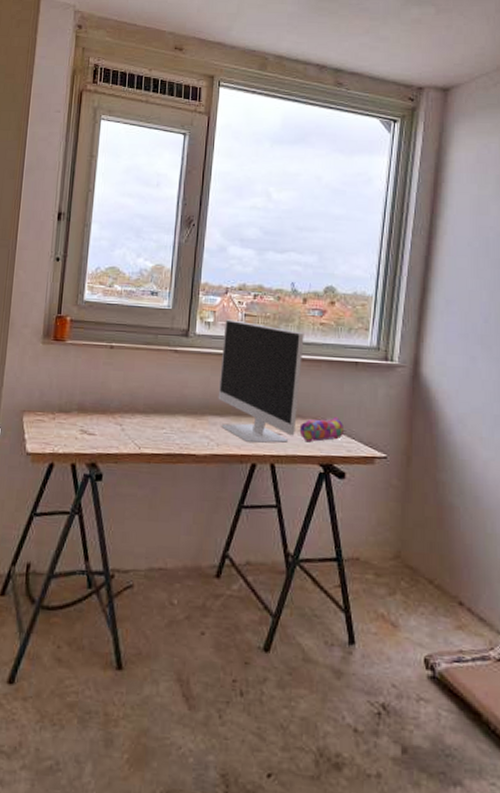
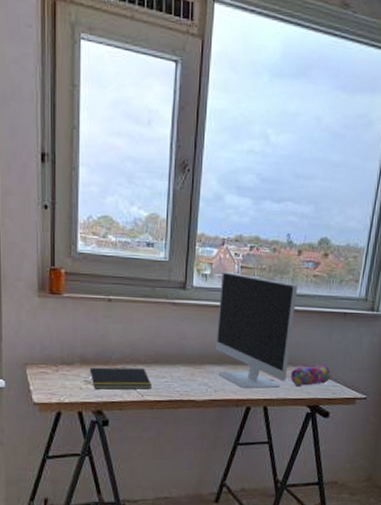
notepad: none [84,415,151,441] -> present [88,367,153,390]

